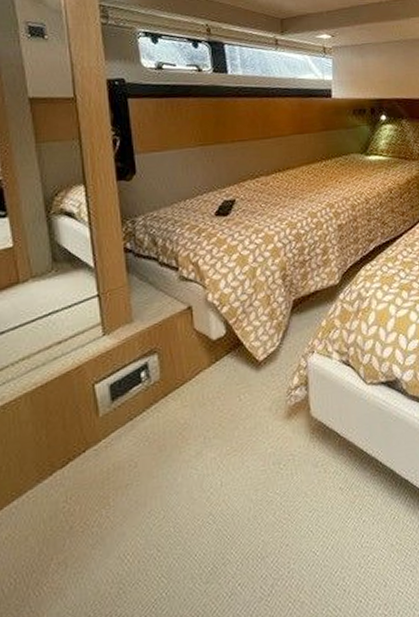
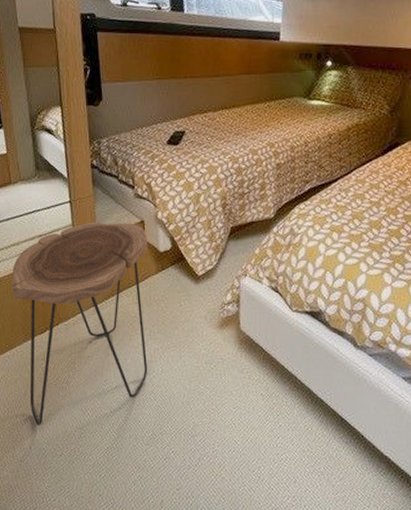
side table: none [21,311,204,594] -> present [12,222,148,426]

